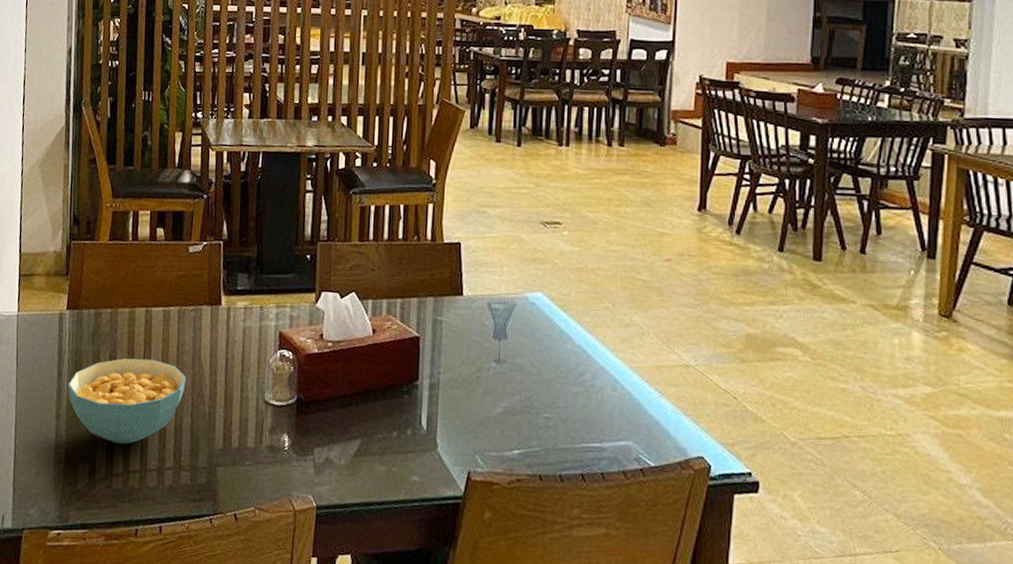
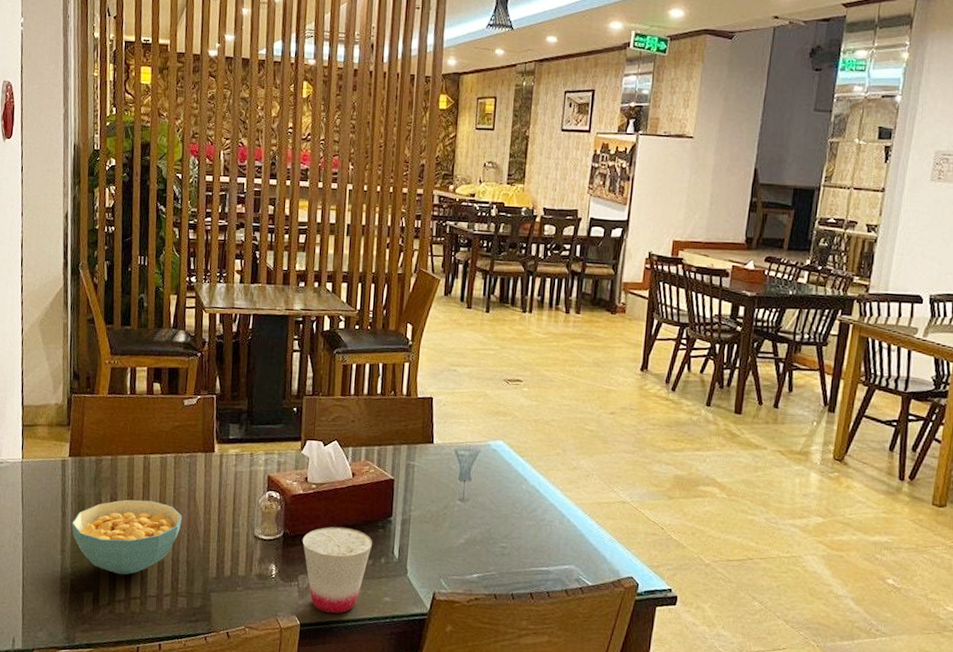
cup: none [318,391,398,495] -> present [303,526,373,614]

